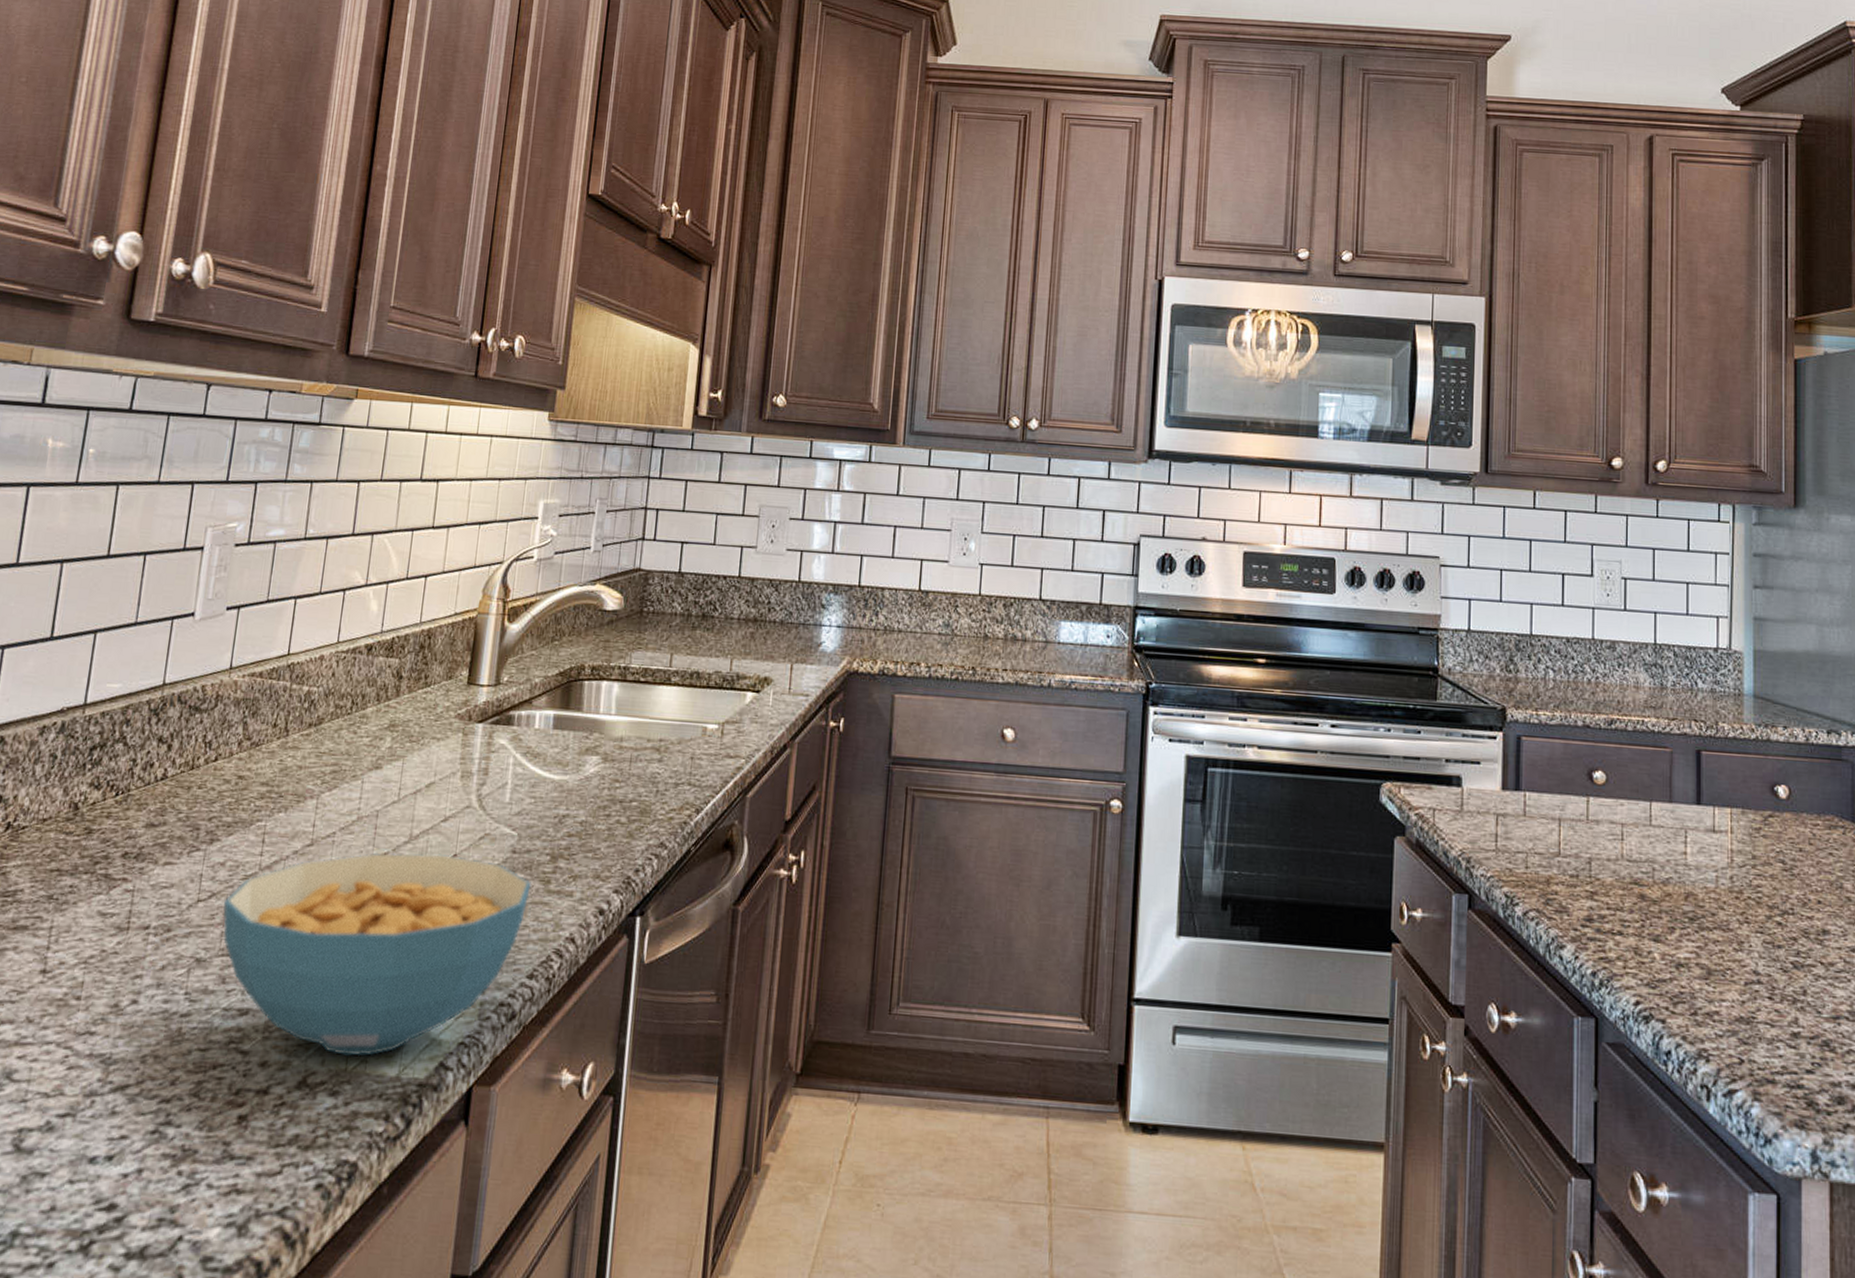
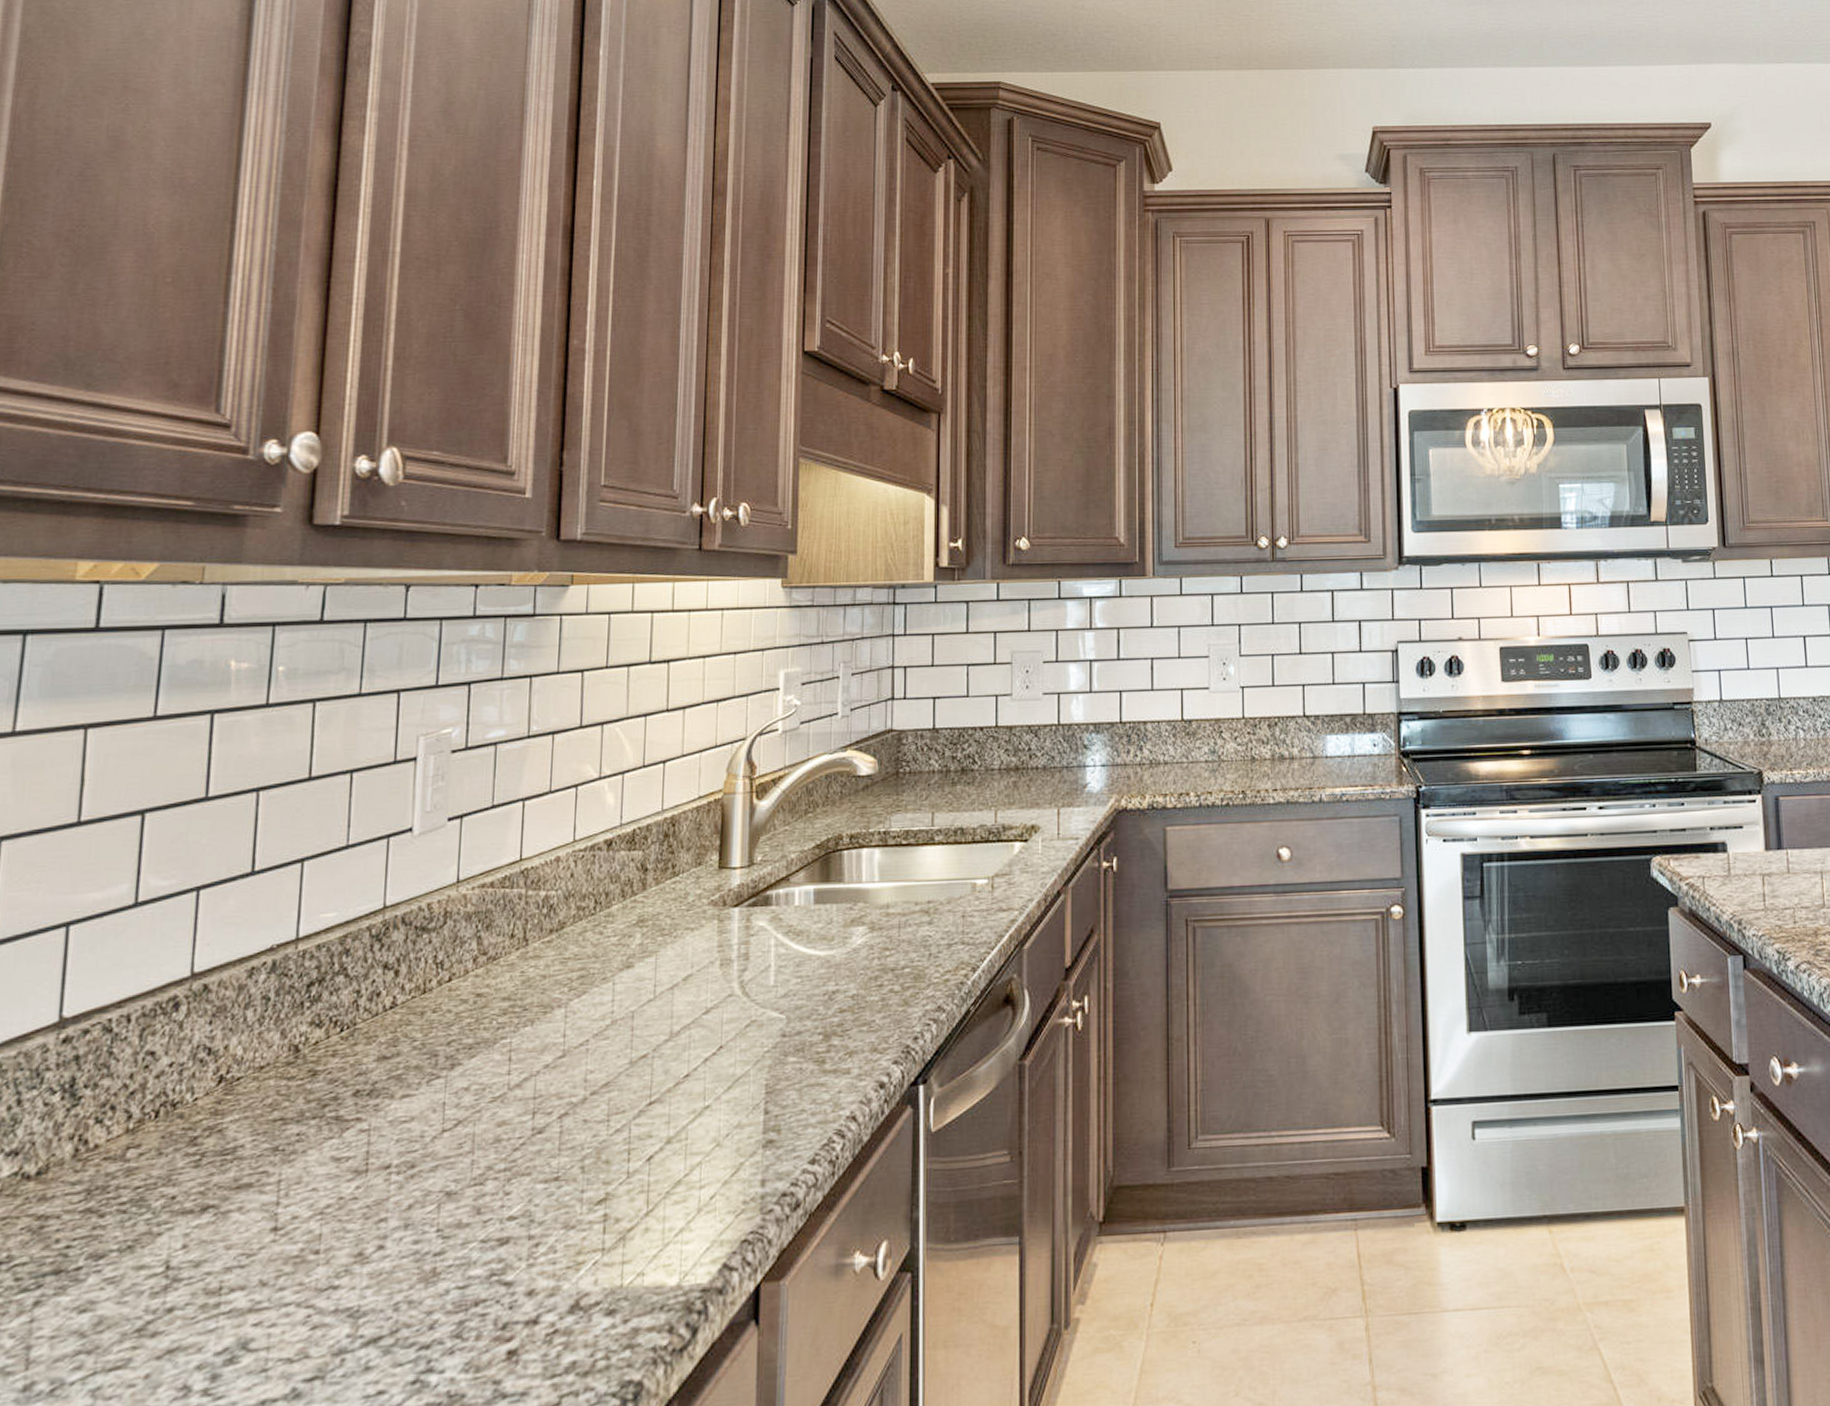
cereal bowl: present [223,853,531,1057] -> none [472,1048,805,1271]

